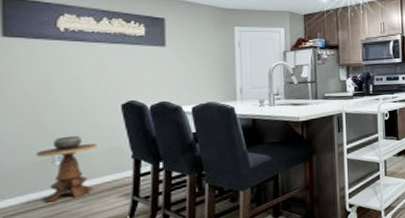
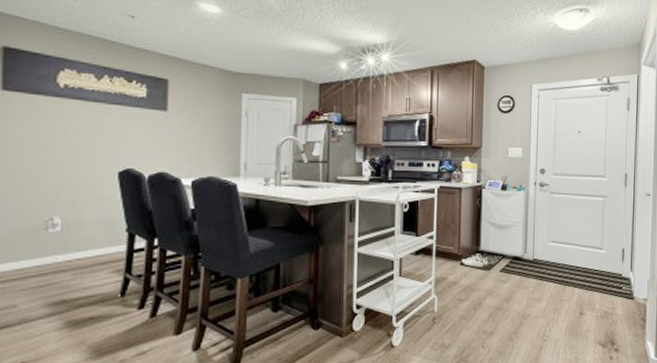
side table: present [35,135,98,203] -> none [29,202,92,272]

